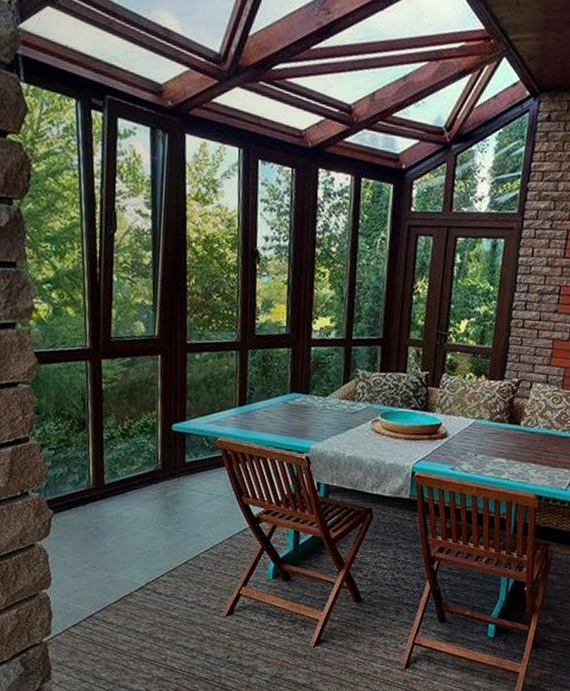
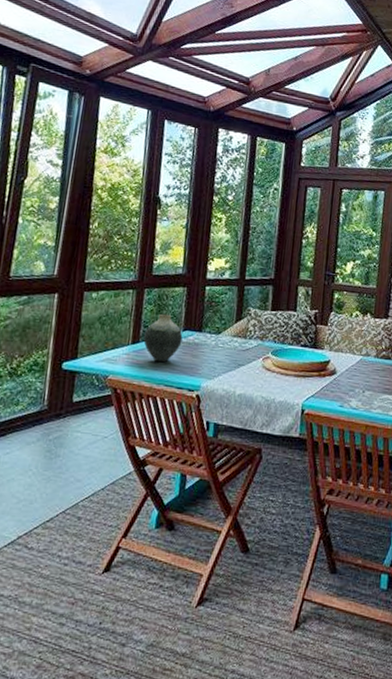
vase: none [249,375,290,424] -> present [142,313,183,362]

